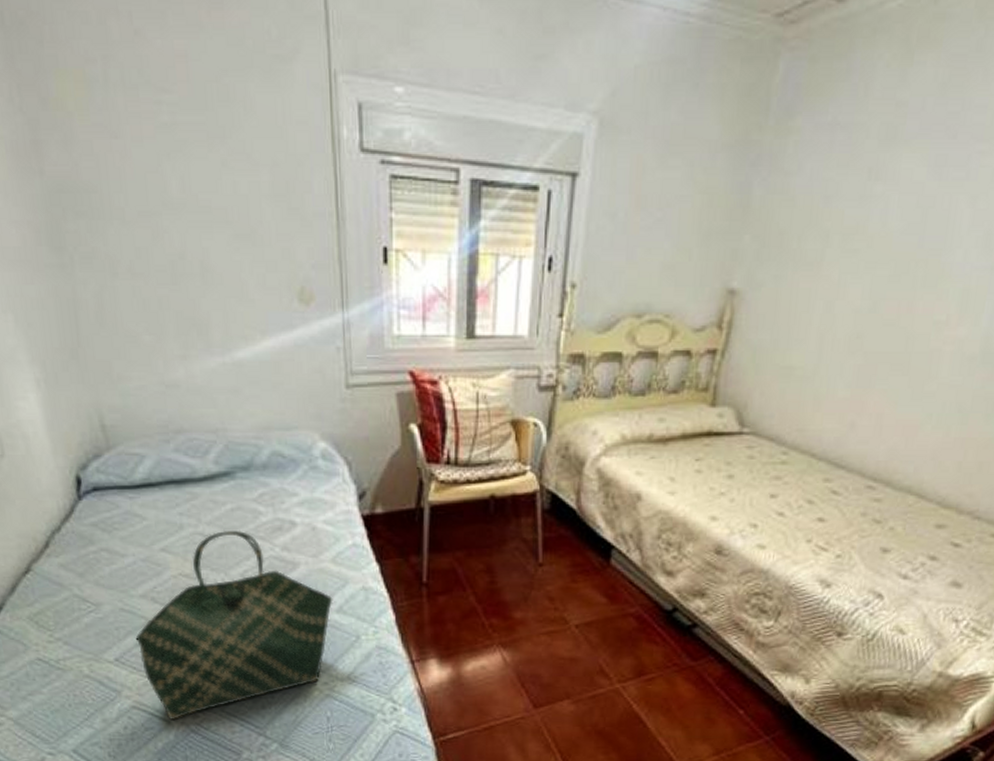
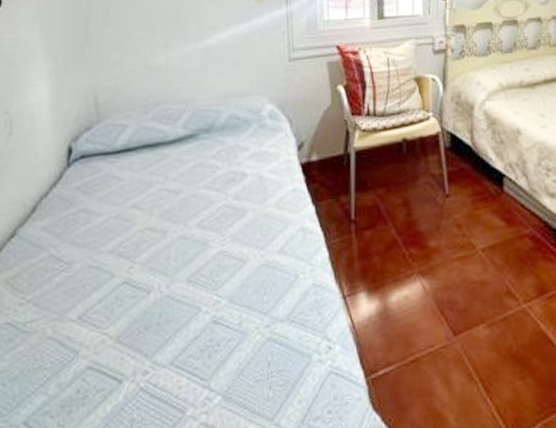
tote bag: present [135,531,333,721] -> none [99,185,276,379]

